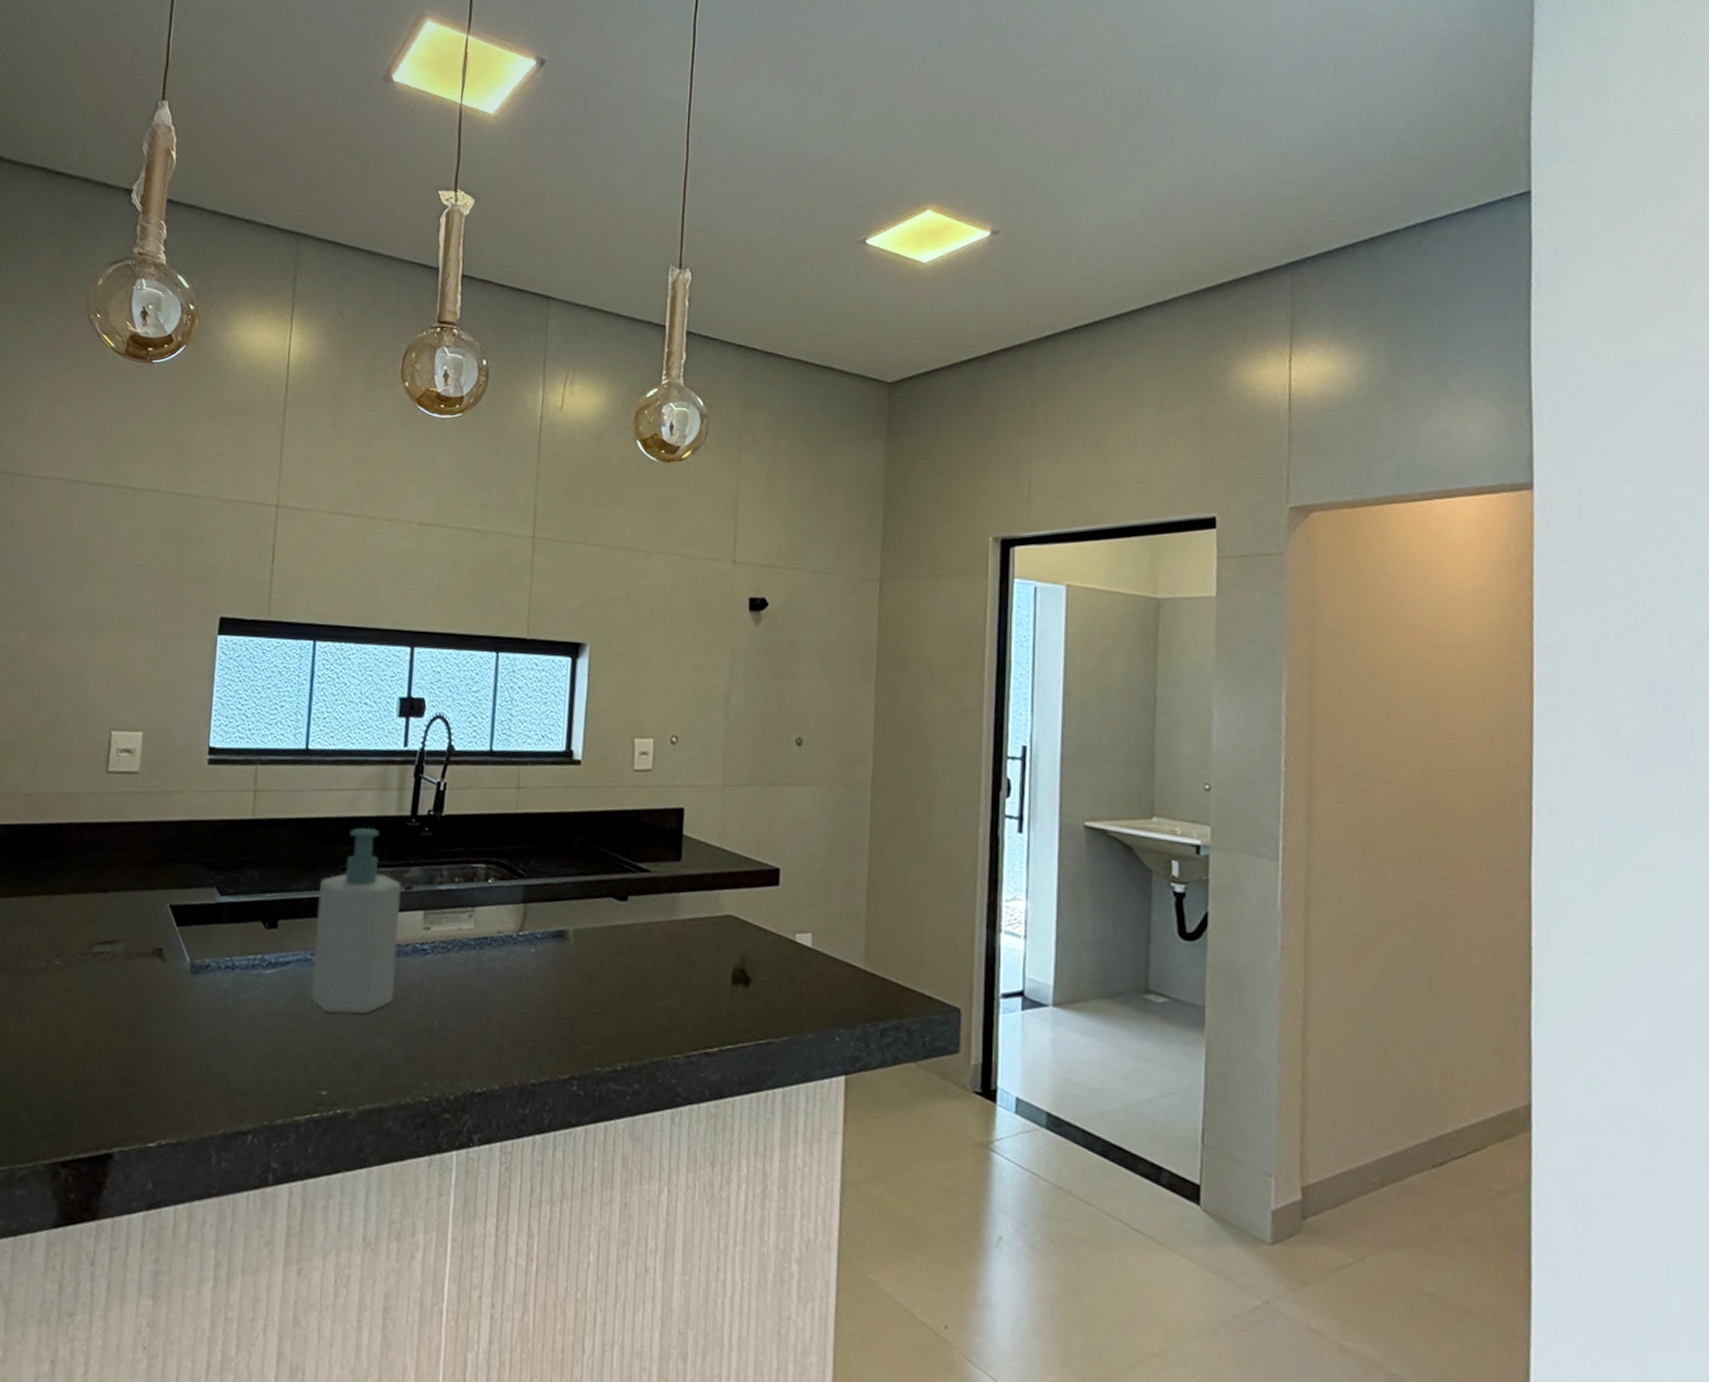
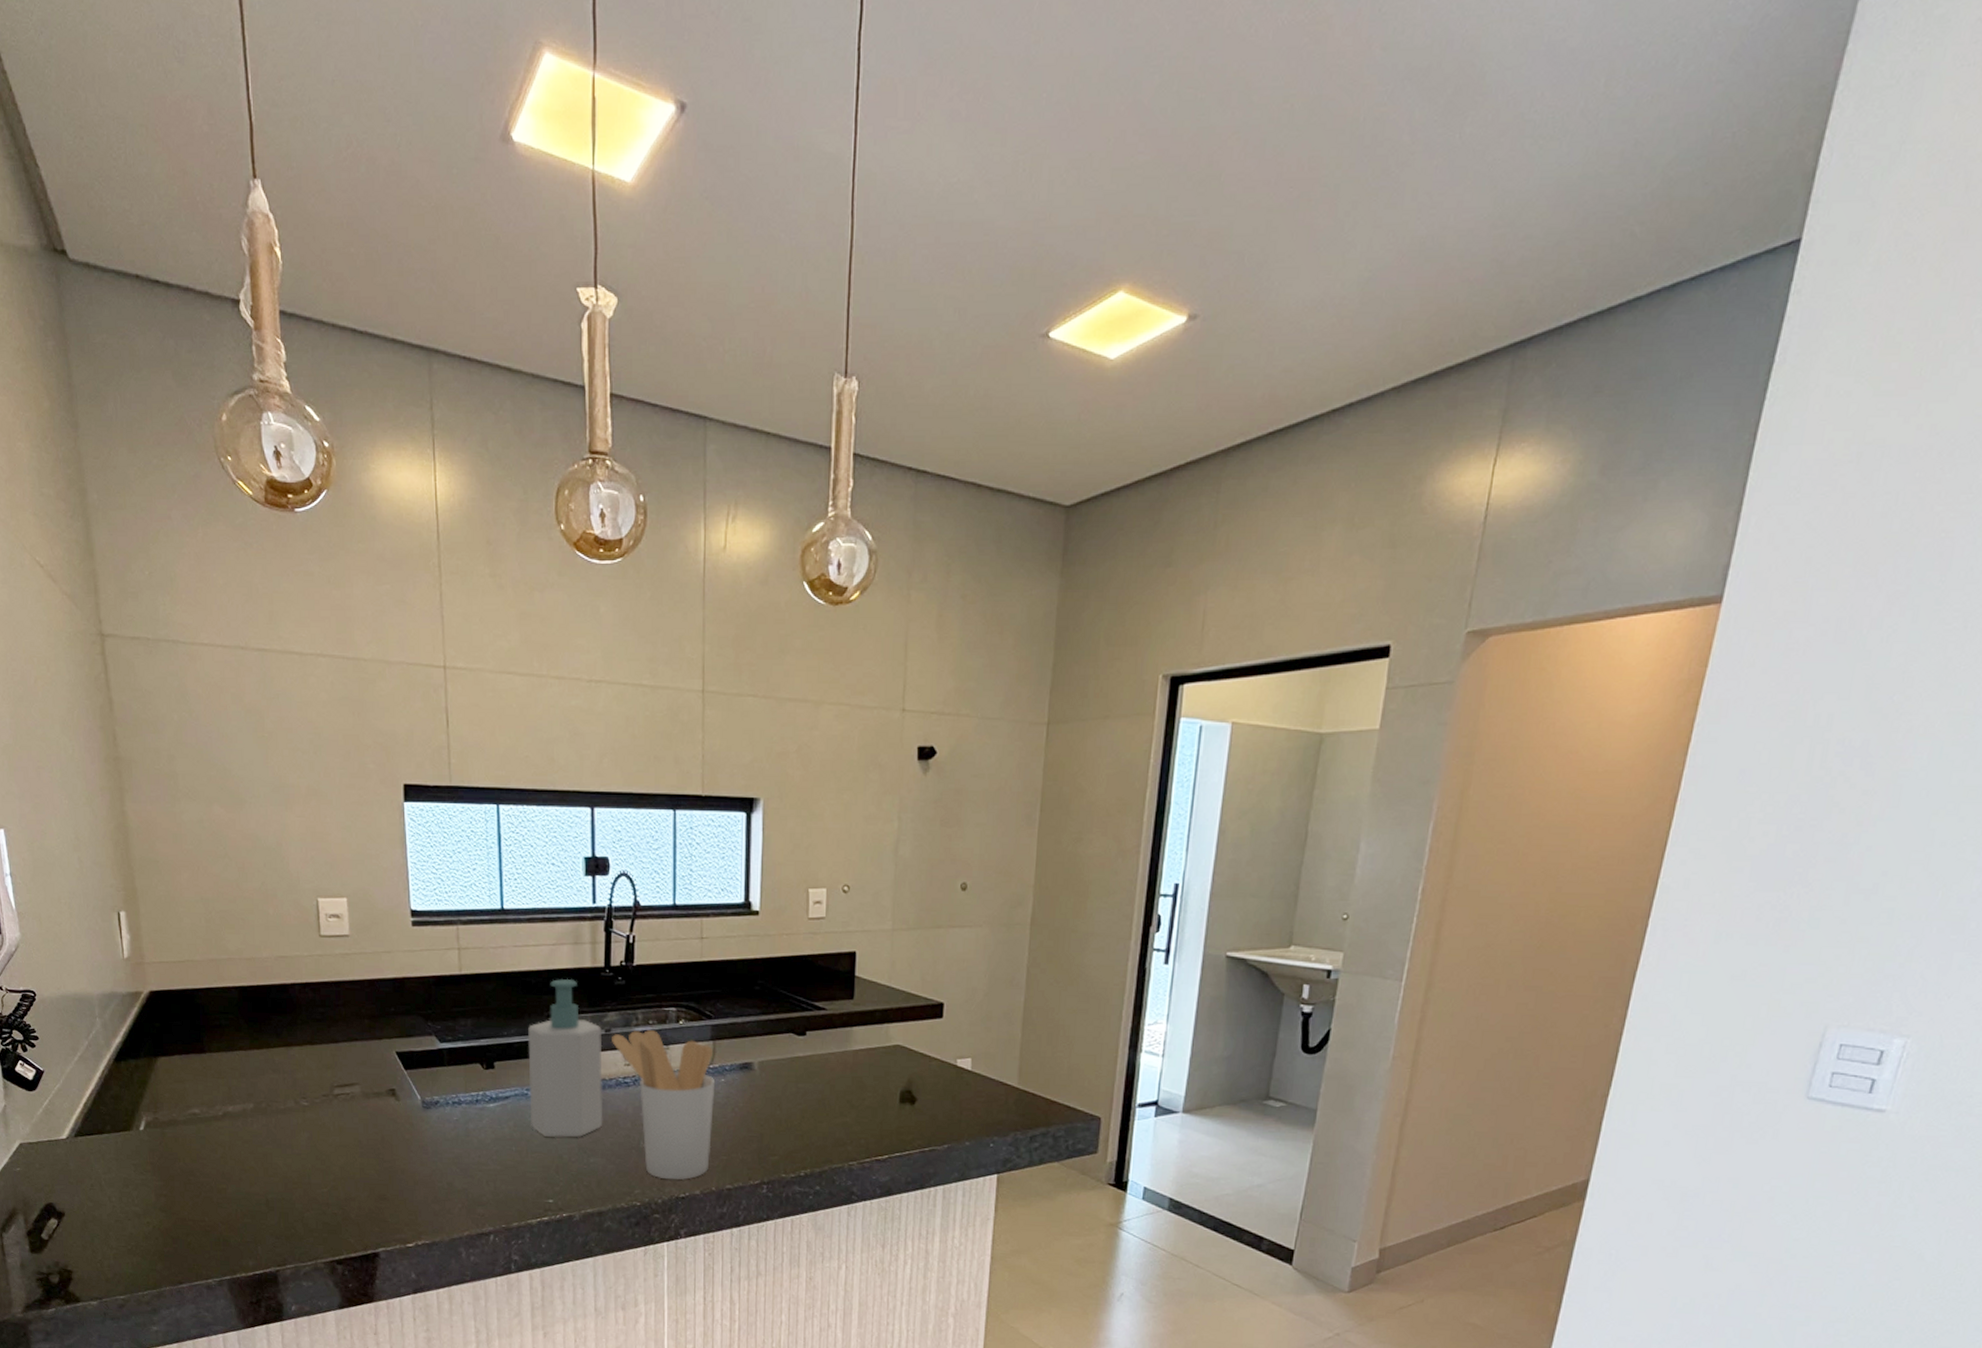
utensil holder: none [412,887,525,1072] -> present [612,1029,716,1181]

